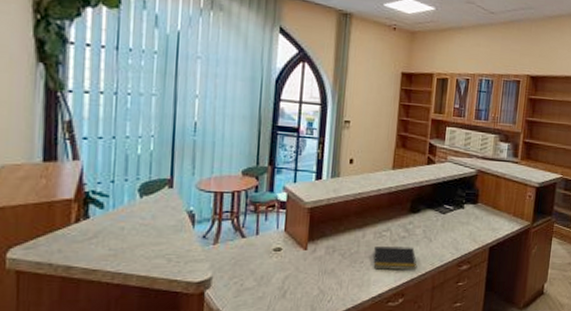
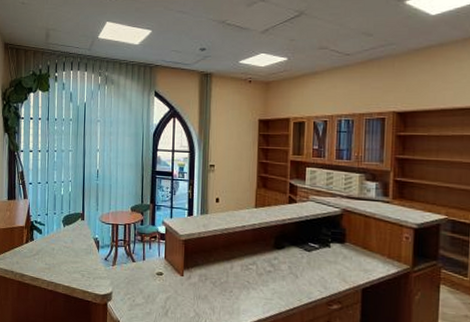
notepad: present [373,245,417,271] -> none [241,278,285,305]

